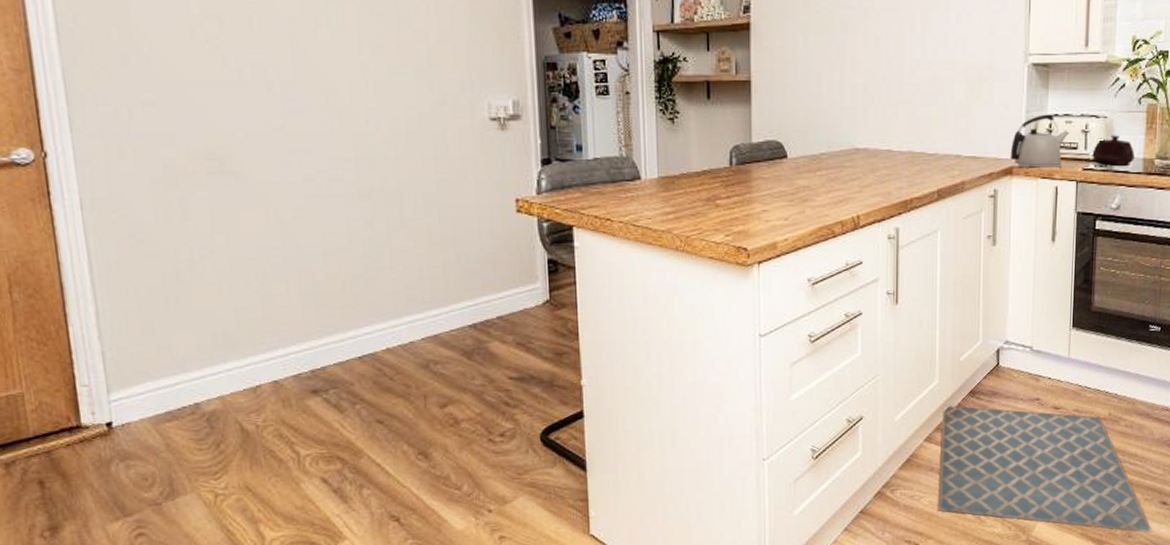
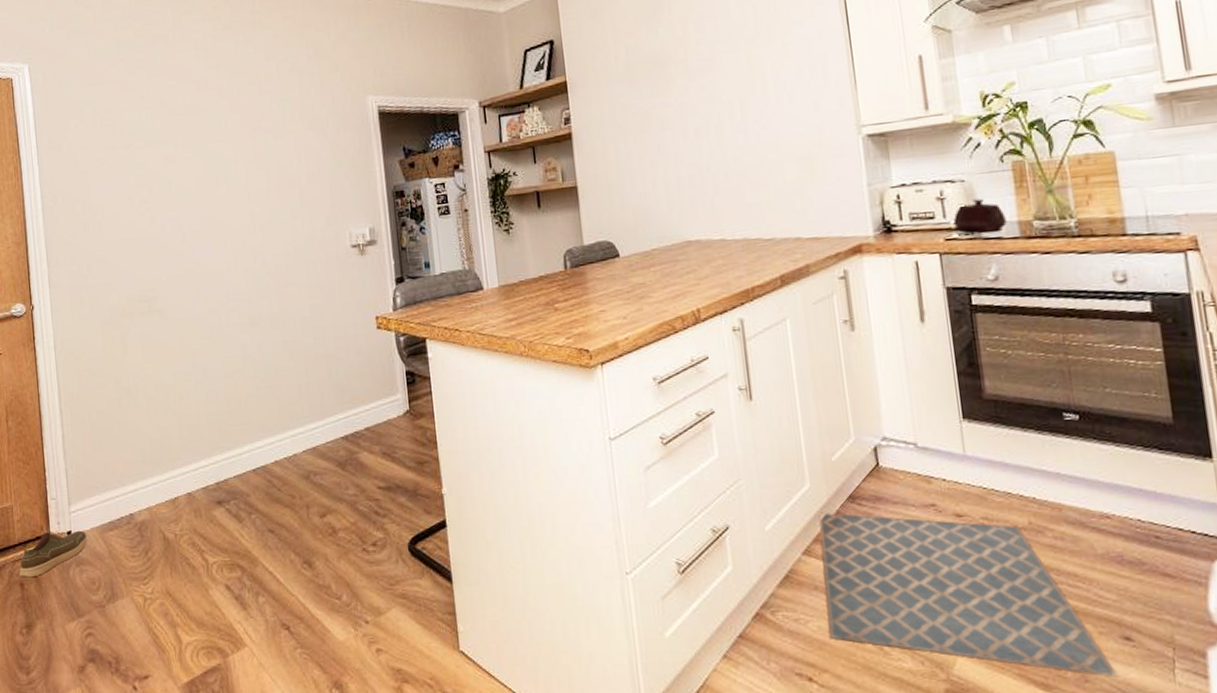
shoe: none [36,421,136,476] -> present [18,530,88,578]
kettle: present [1010,114,1069,169] -> none [856,184,922,245]

